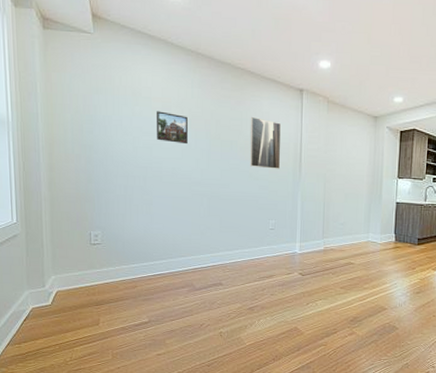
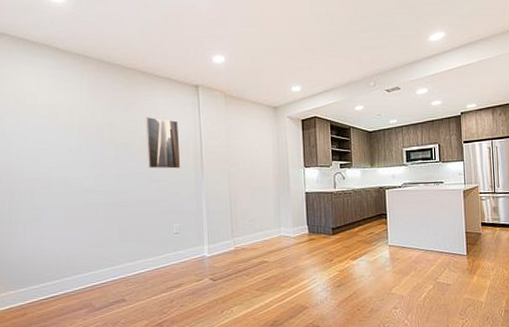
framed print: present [157,111,188,145] -> none [43,118,78,151]

